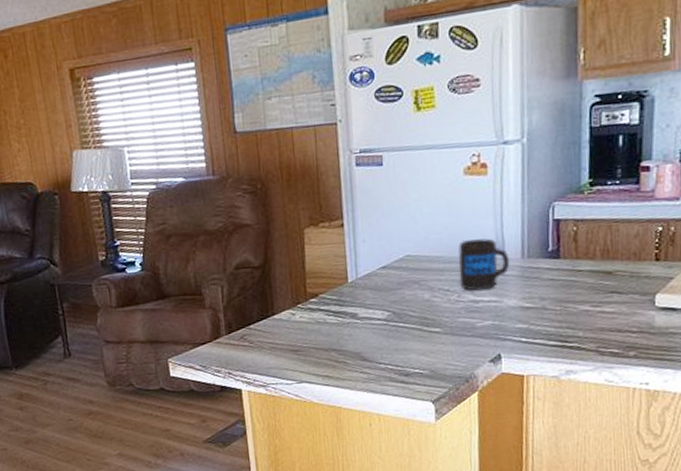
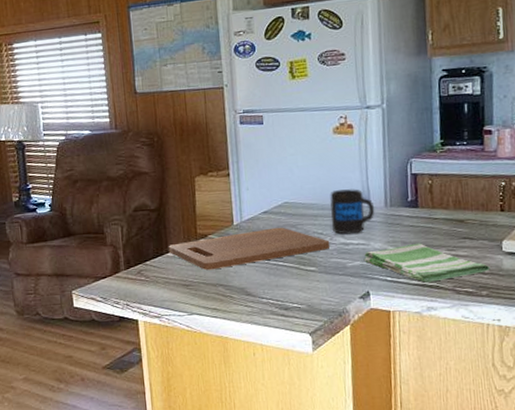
cutting board: none [274,283,458,334] -> present [168,227,331,271]
dish towel: none [495,298,640,343] -> present [363,243,490,283]

